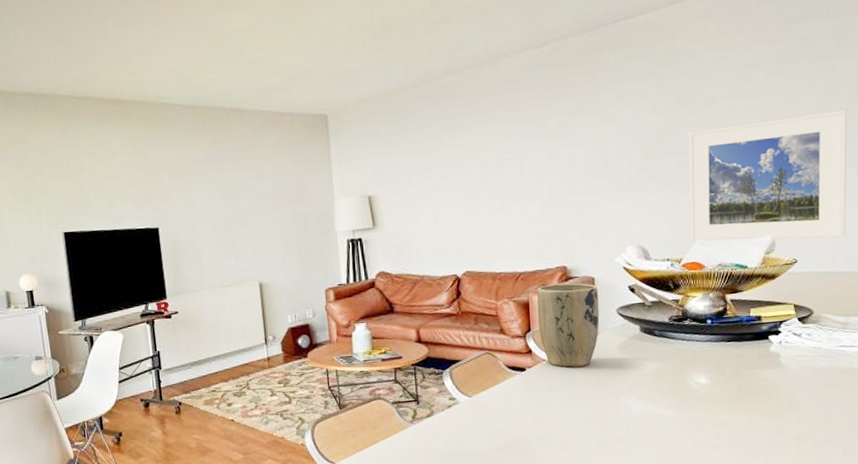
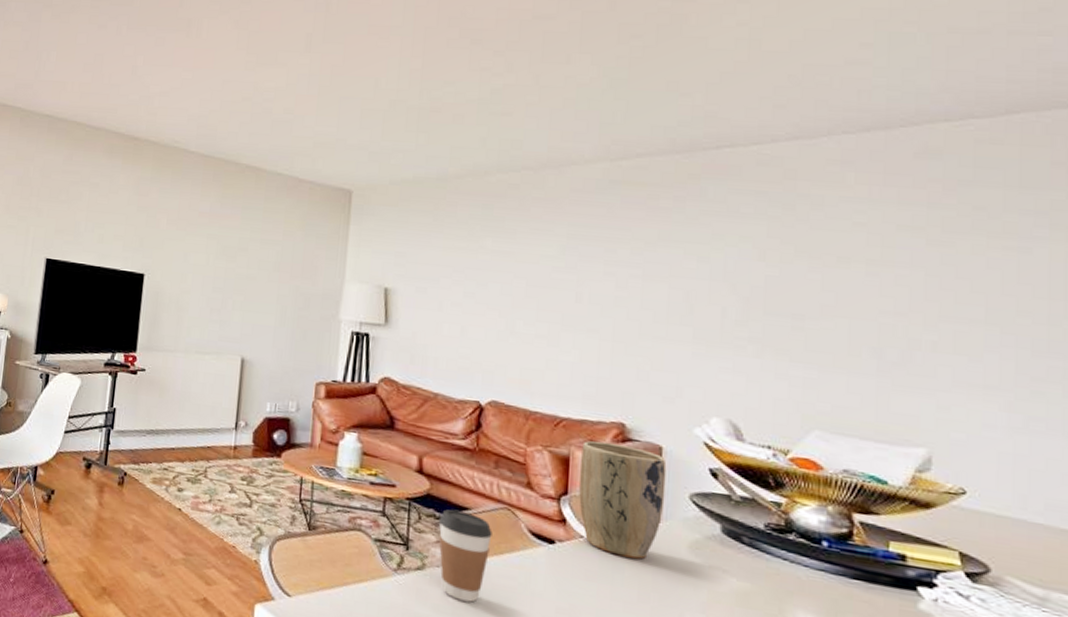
coffee cup: none [438,363,480,431] -> present [438,509,492,603]
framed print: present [688,109,848,242] -> none [802,292,1050,477]

